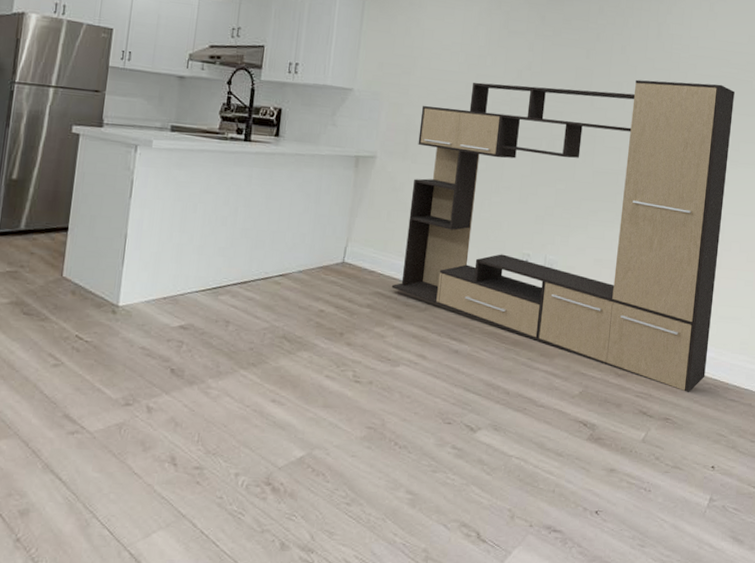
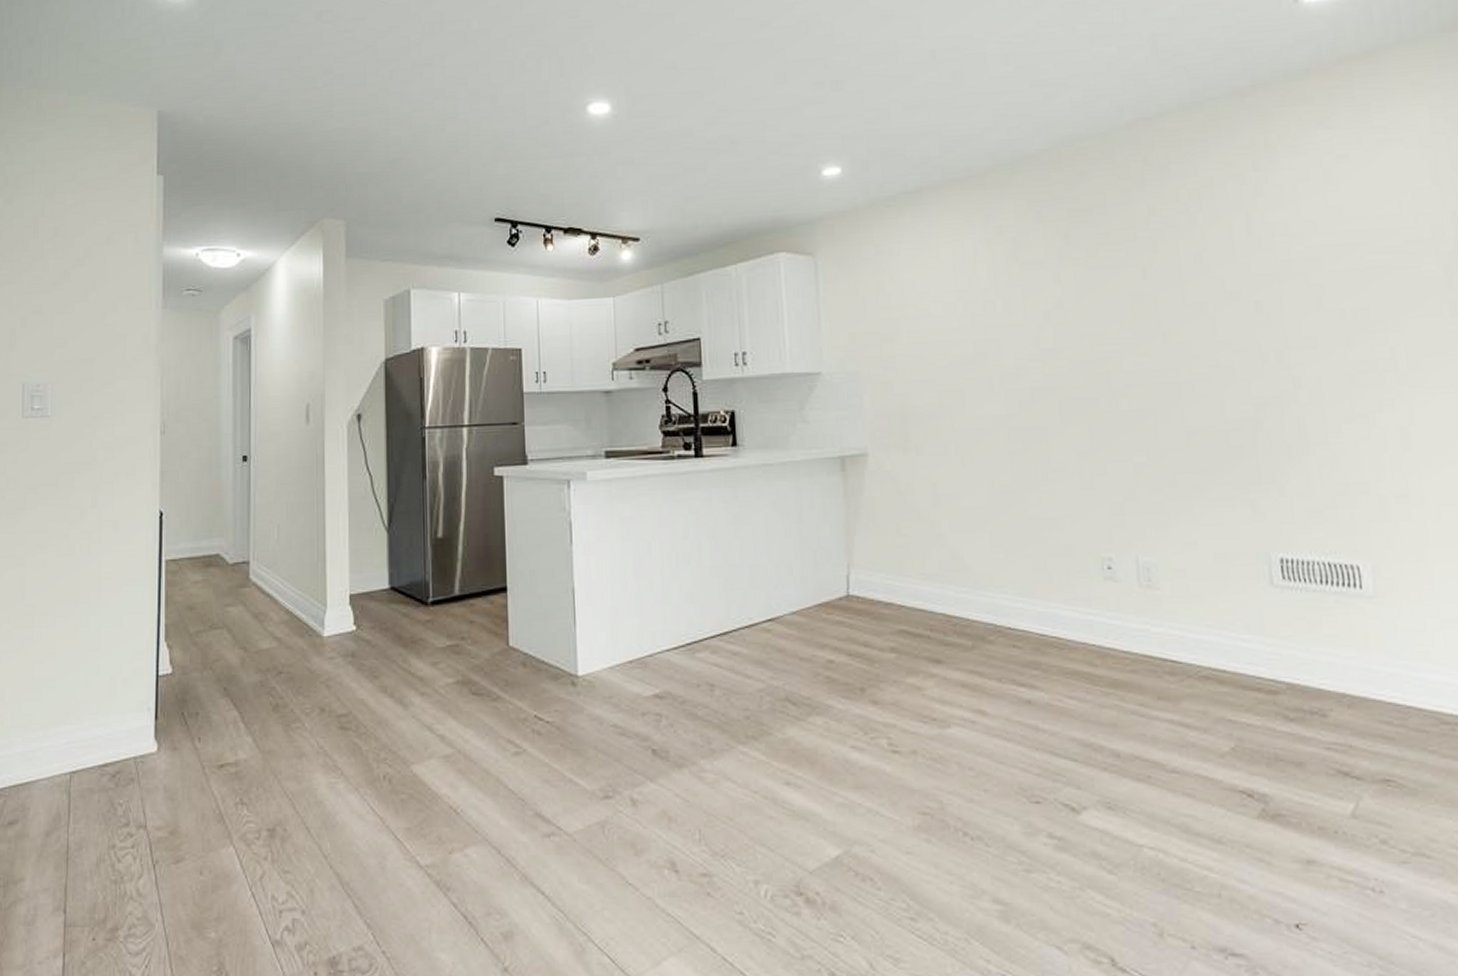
media console: present [391,79,735,393] -> none [917,279,1440,740]

